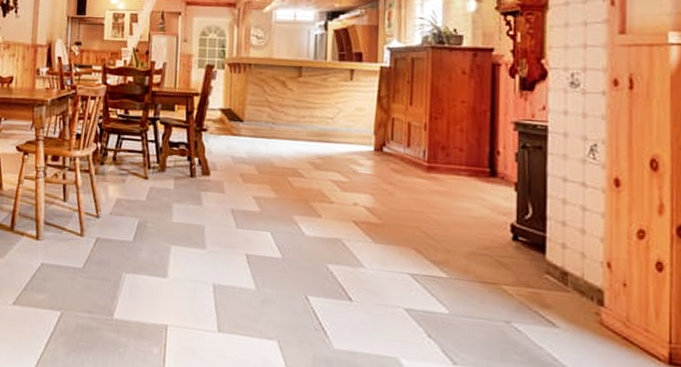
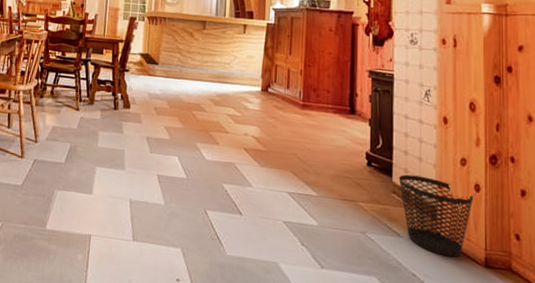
wastebasket: none [553,250,655,352] -> present [398,174,474,258]

